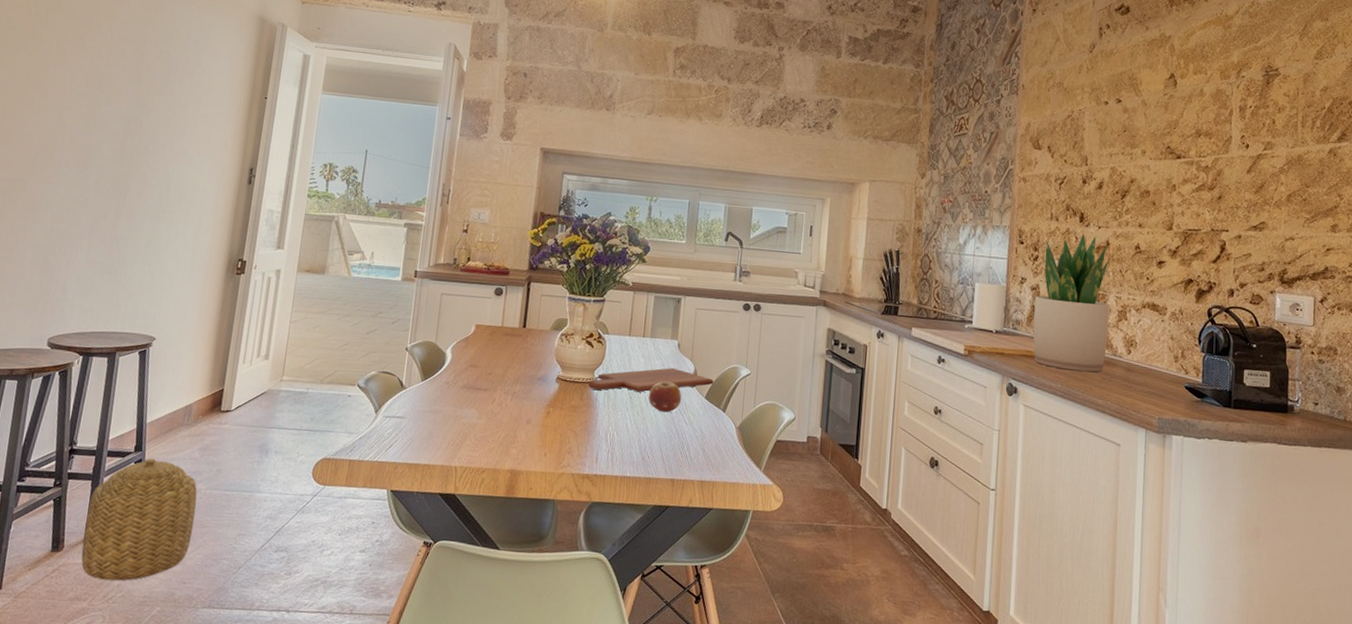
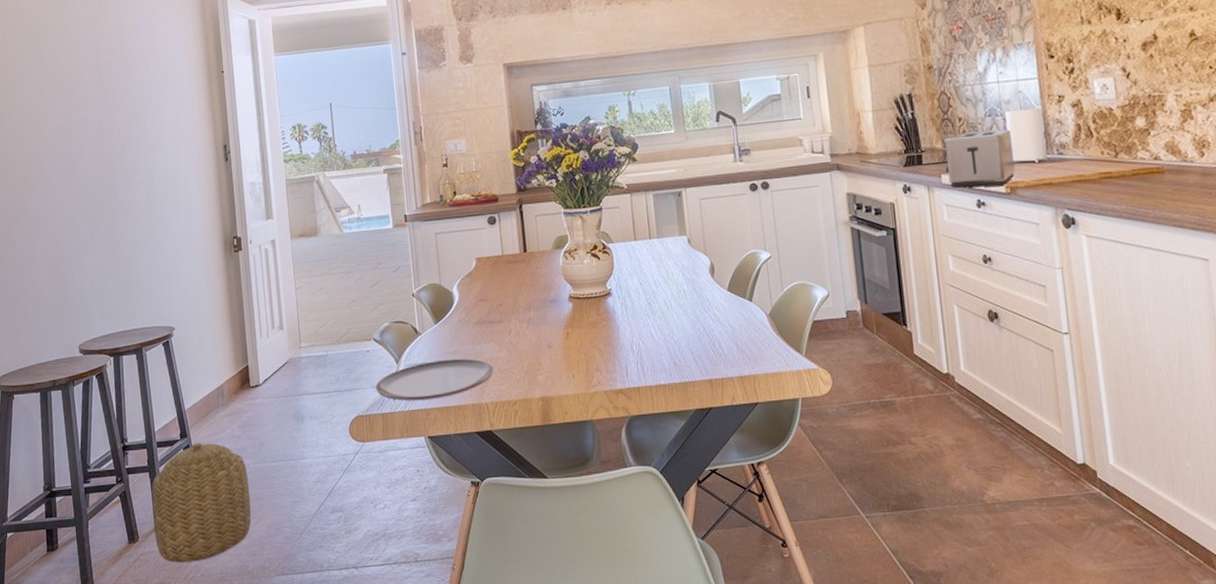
plate: none [348,416,470,456] -> present [375,359,494,402]
cutting board: present [588,367,714,393] -> none [602,265,734,303]
fruit: present [648,381,682,413] -> none [667,280,703,313]
toaster: none [916,294,978,348] -> present [944,129,1016,188]
planter: present [1033,234,1110,373] -> none [1078,32,1175,188]

